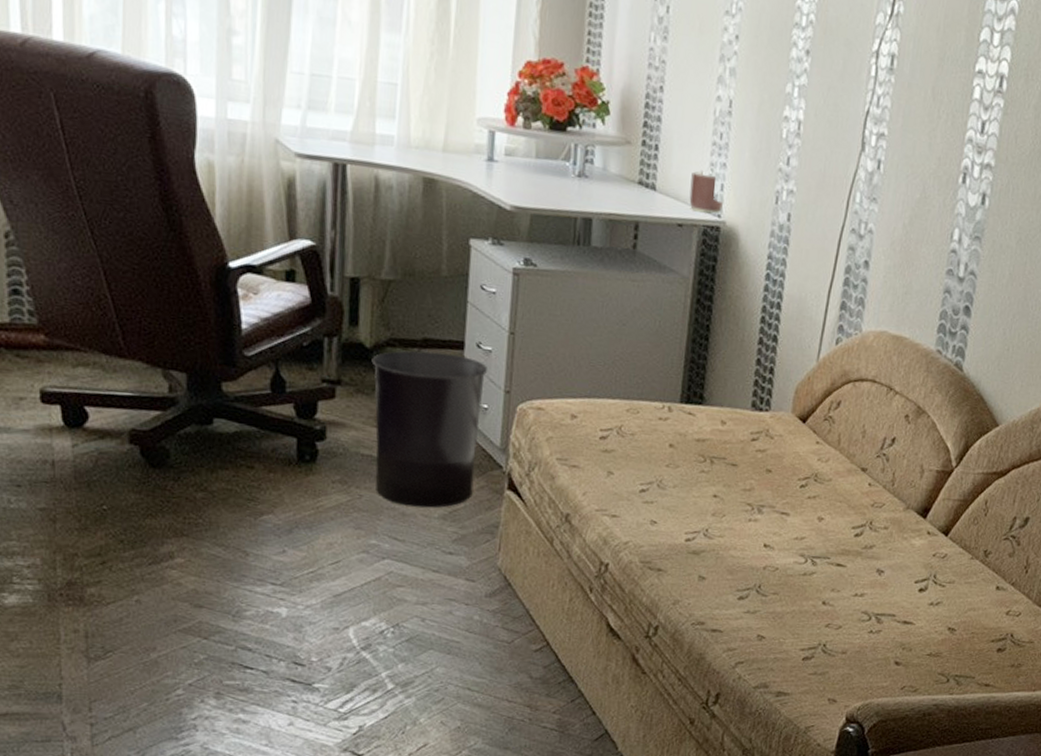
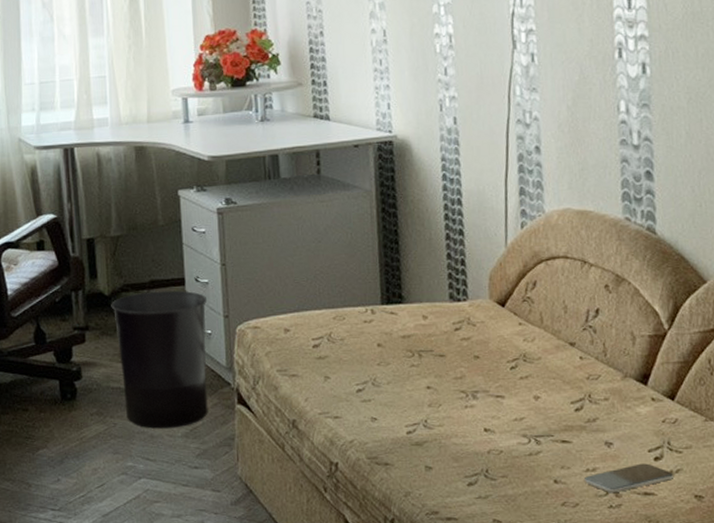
mug: present [689,171,724,215] -> none [359,97,393,132]
smartphone: none [850,593,934,620] -> present [583,463,675,493]

